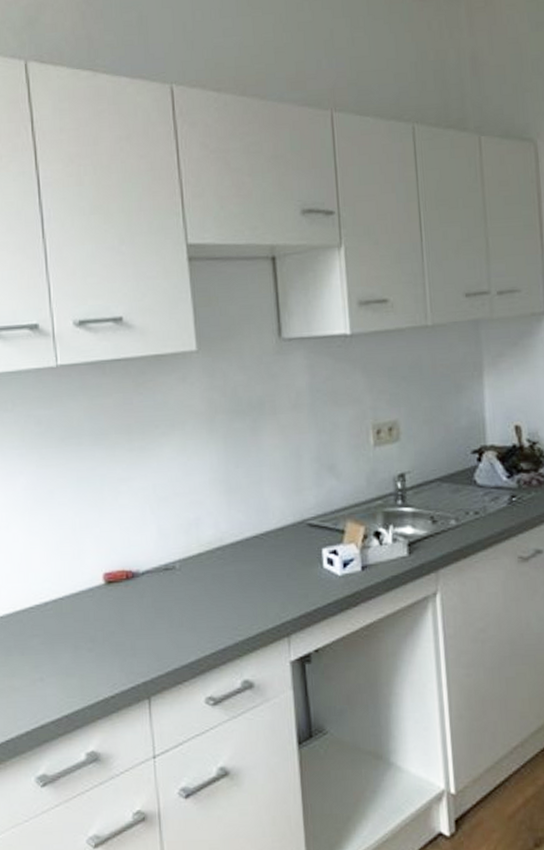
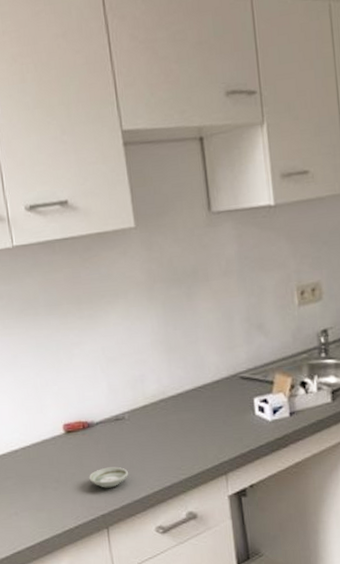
saucer: none [130,625,176,650] -> present [89,467,128,488]

